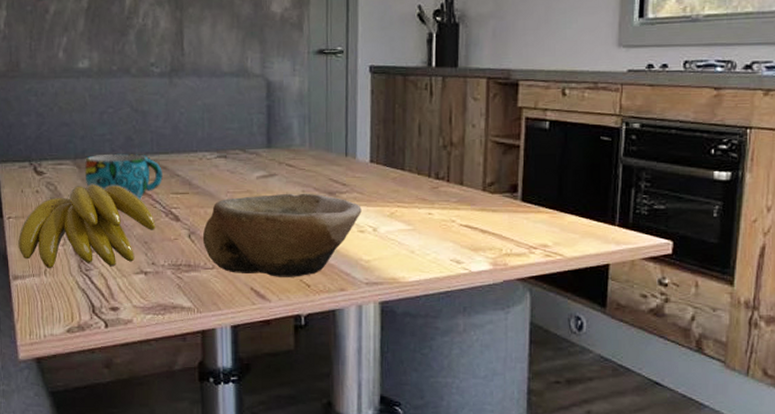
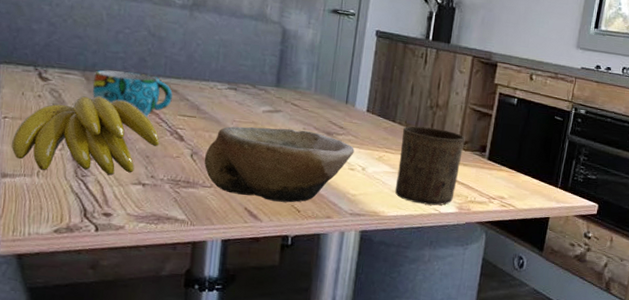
cup: none [413,171,490,264] -> present [394,126,465,206]

